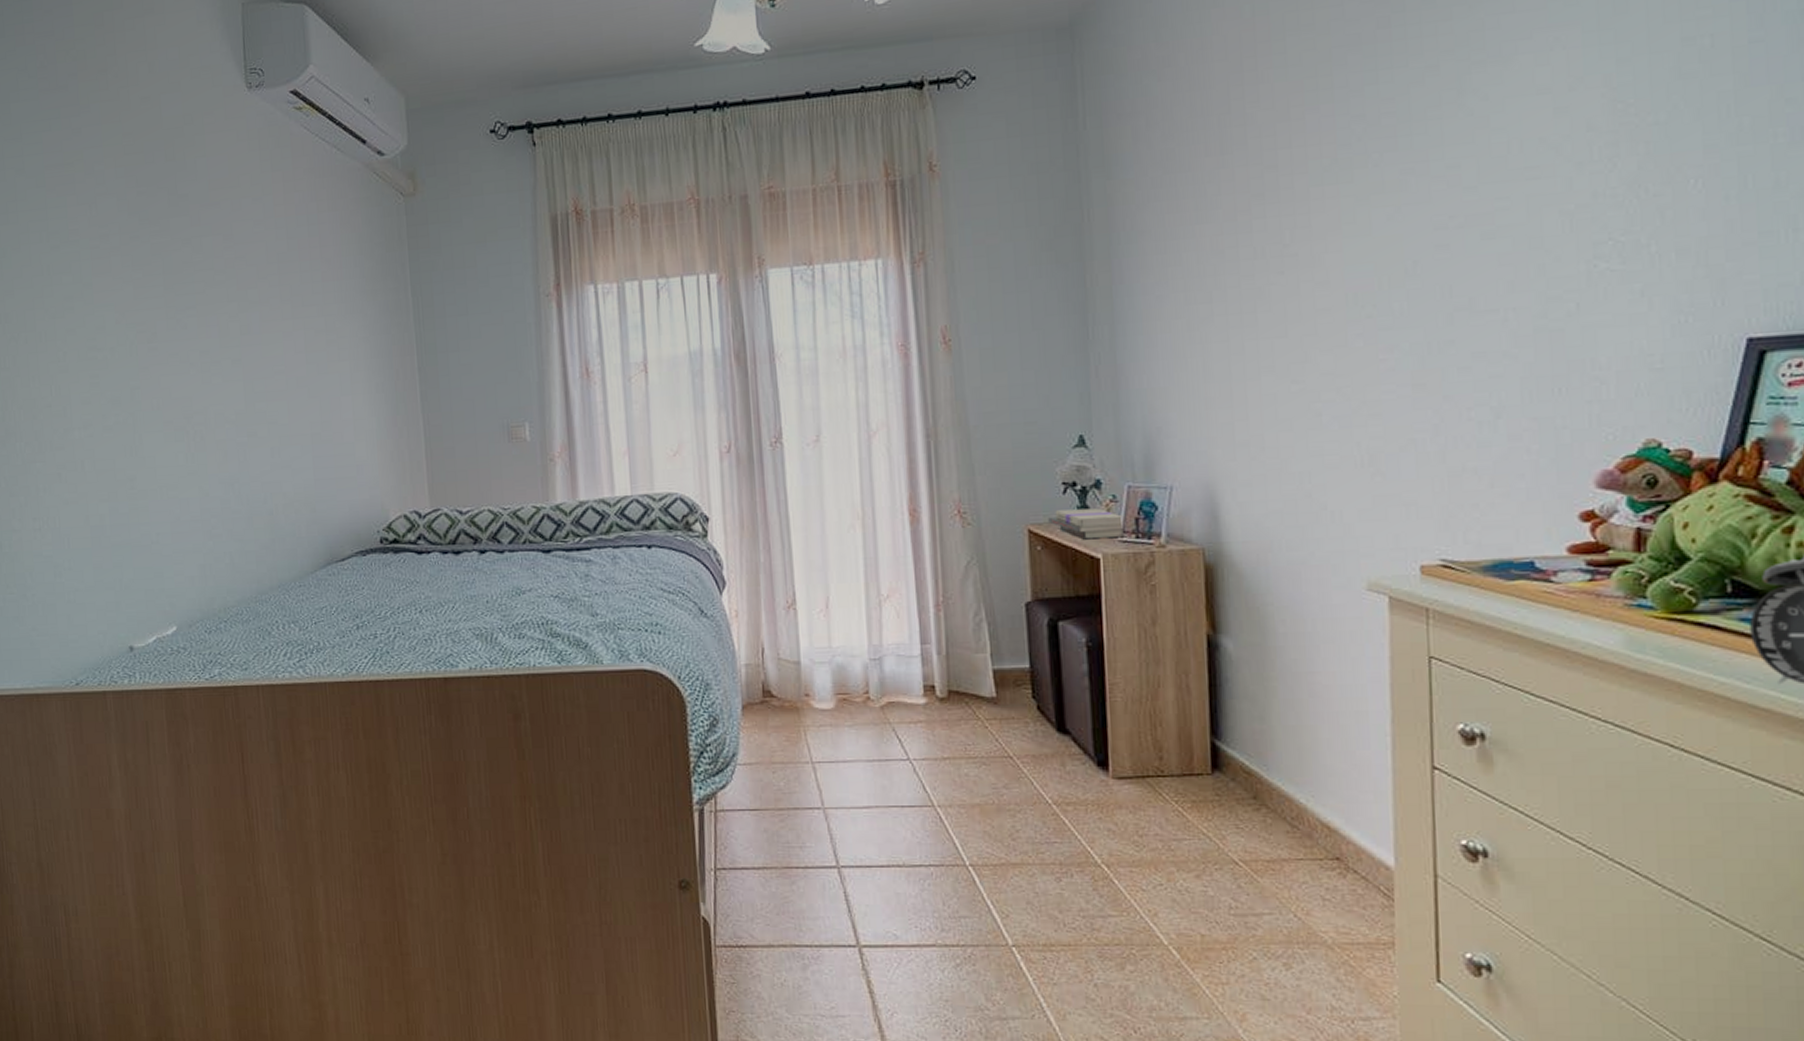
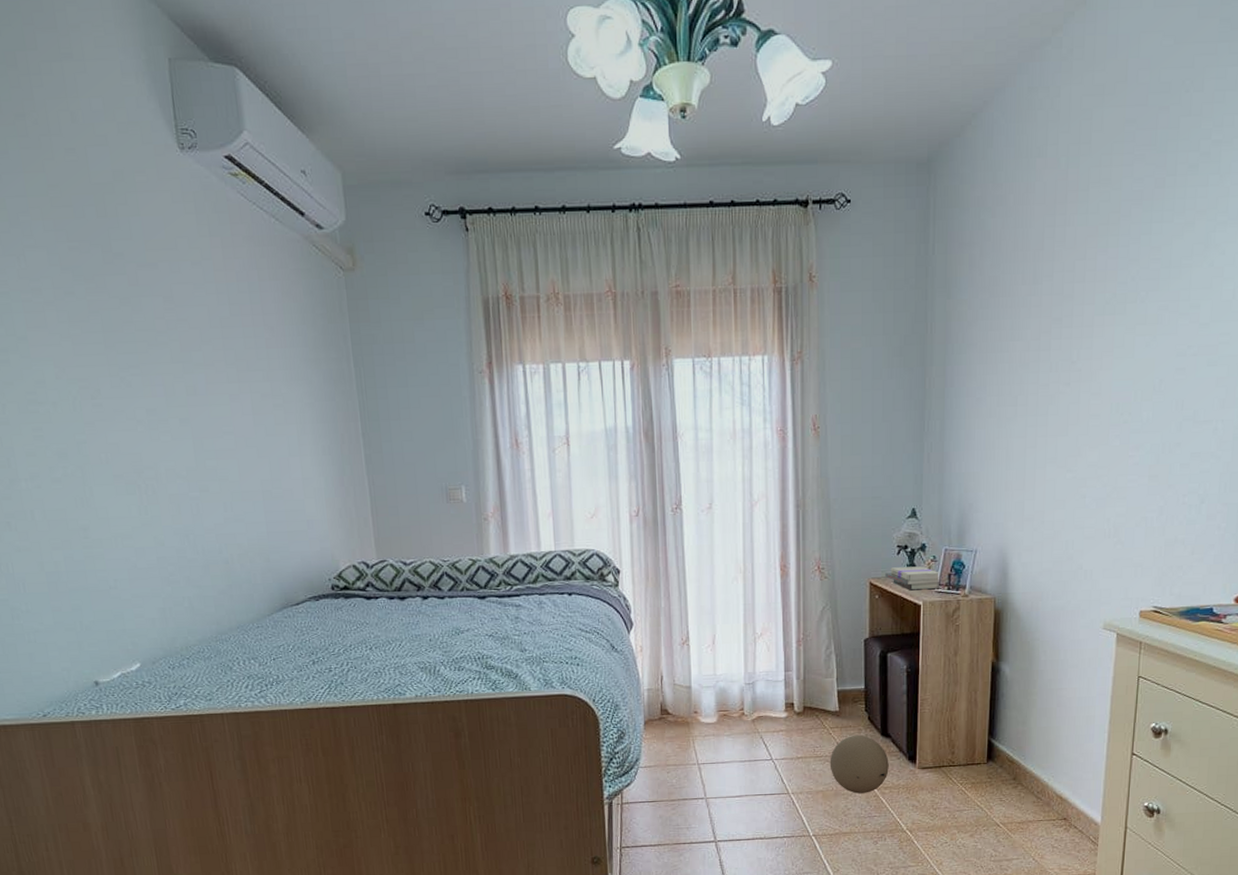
ball: none [987,730,1071,810] -> present [829,735,889,794]

